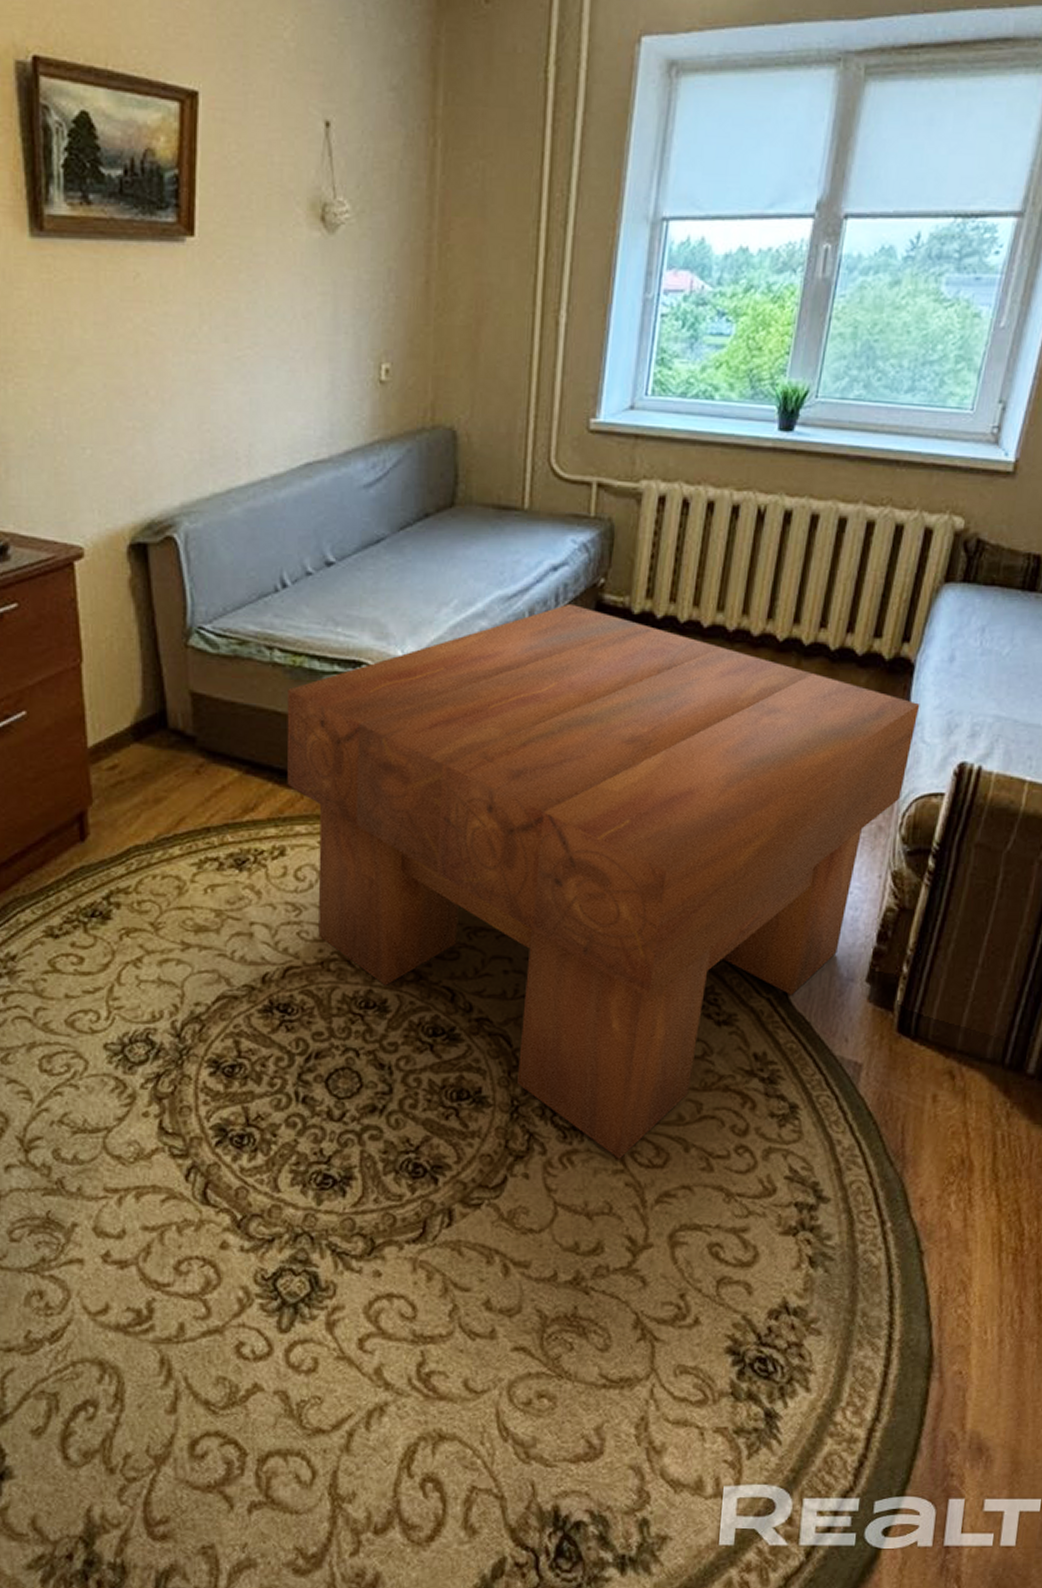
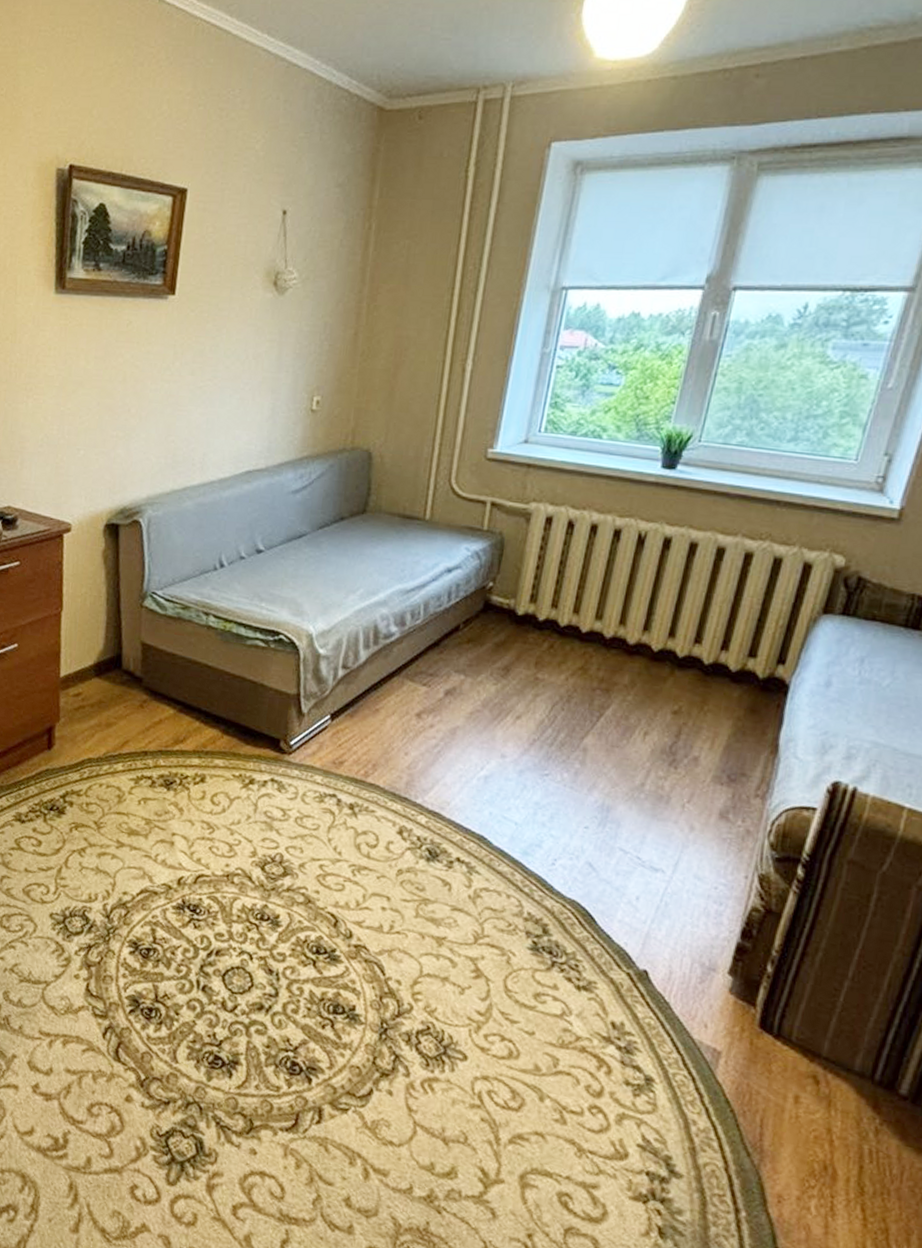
coffee table: present [287,603,920,1160] -> none [211,601,794,1096]

